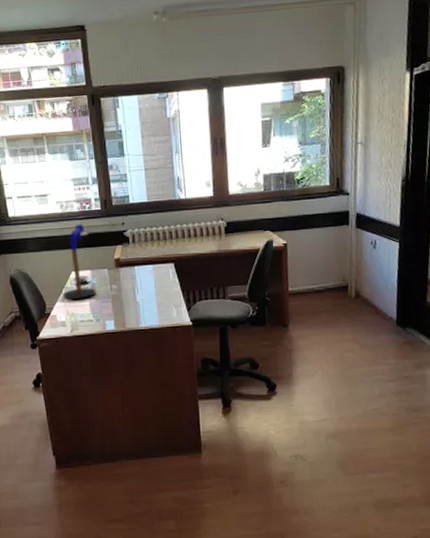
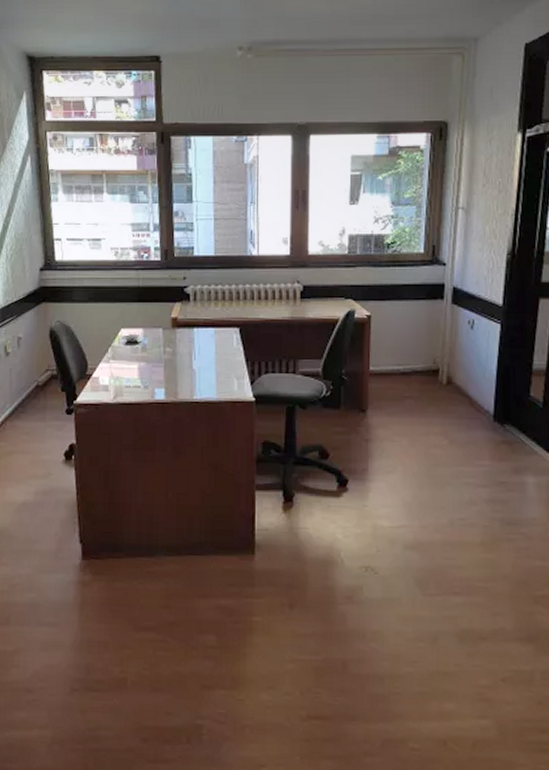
desk lamp: present [63,224,96,301] -> none [108,275,147,362]

